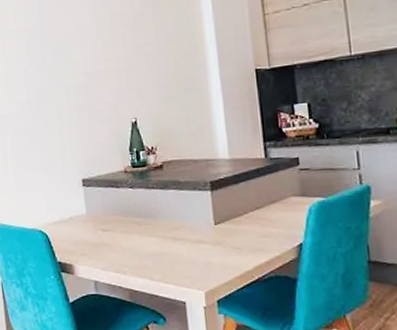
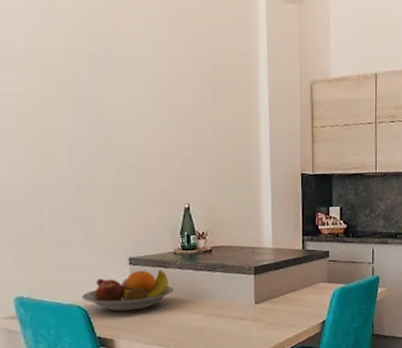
fruit bowl: none [42,190,127,236] -> present [82,269,174,312]

